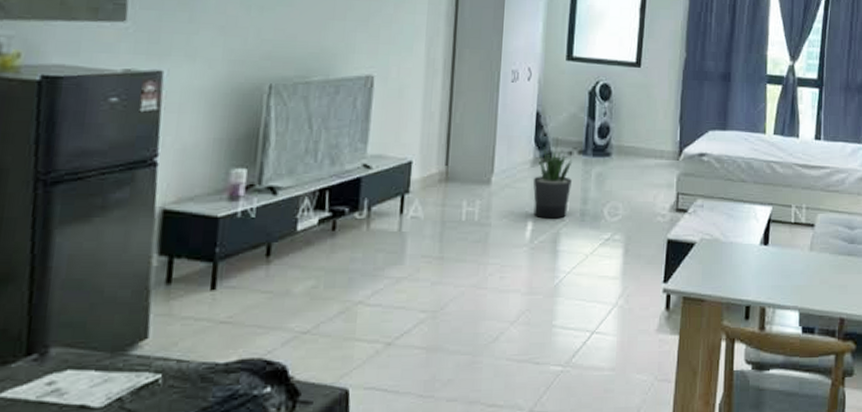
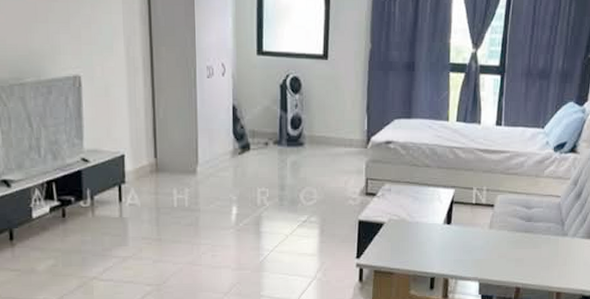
planter: present [533,147,573,219] -> none [235,138,269,204]

